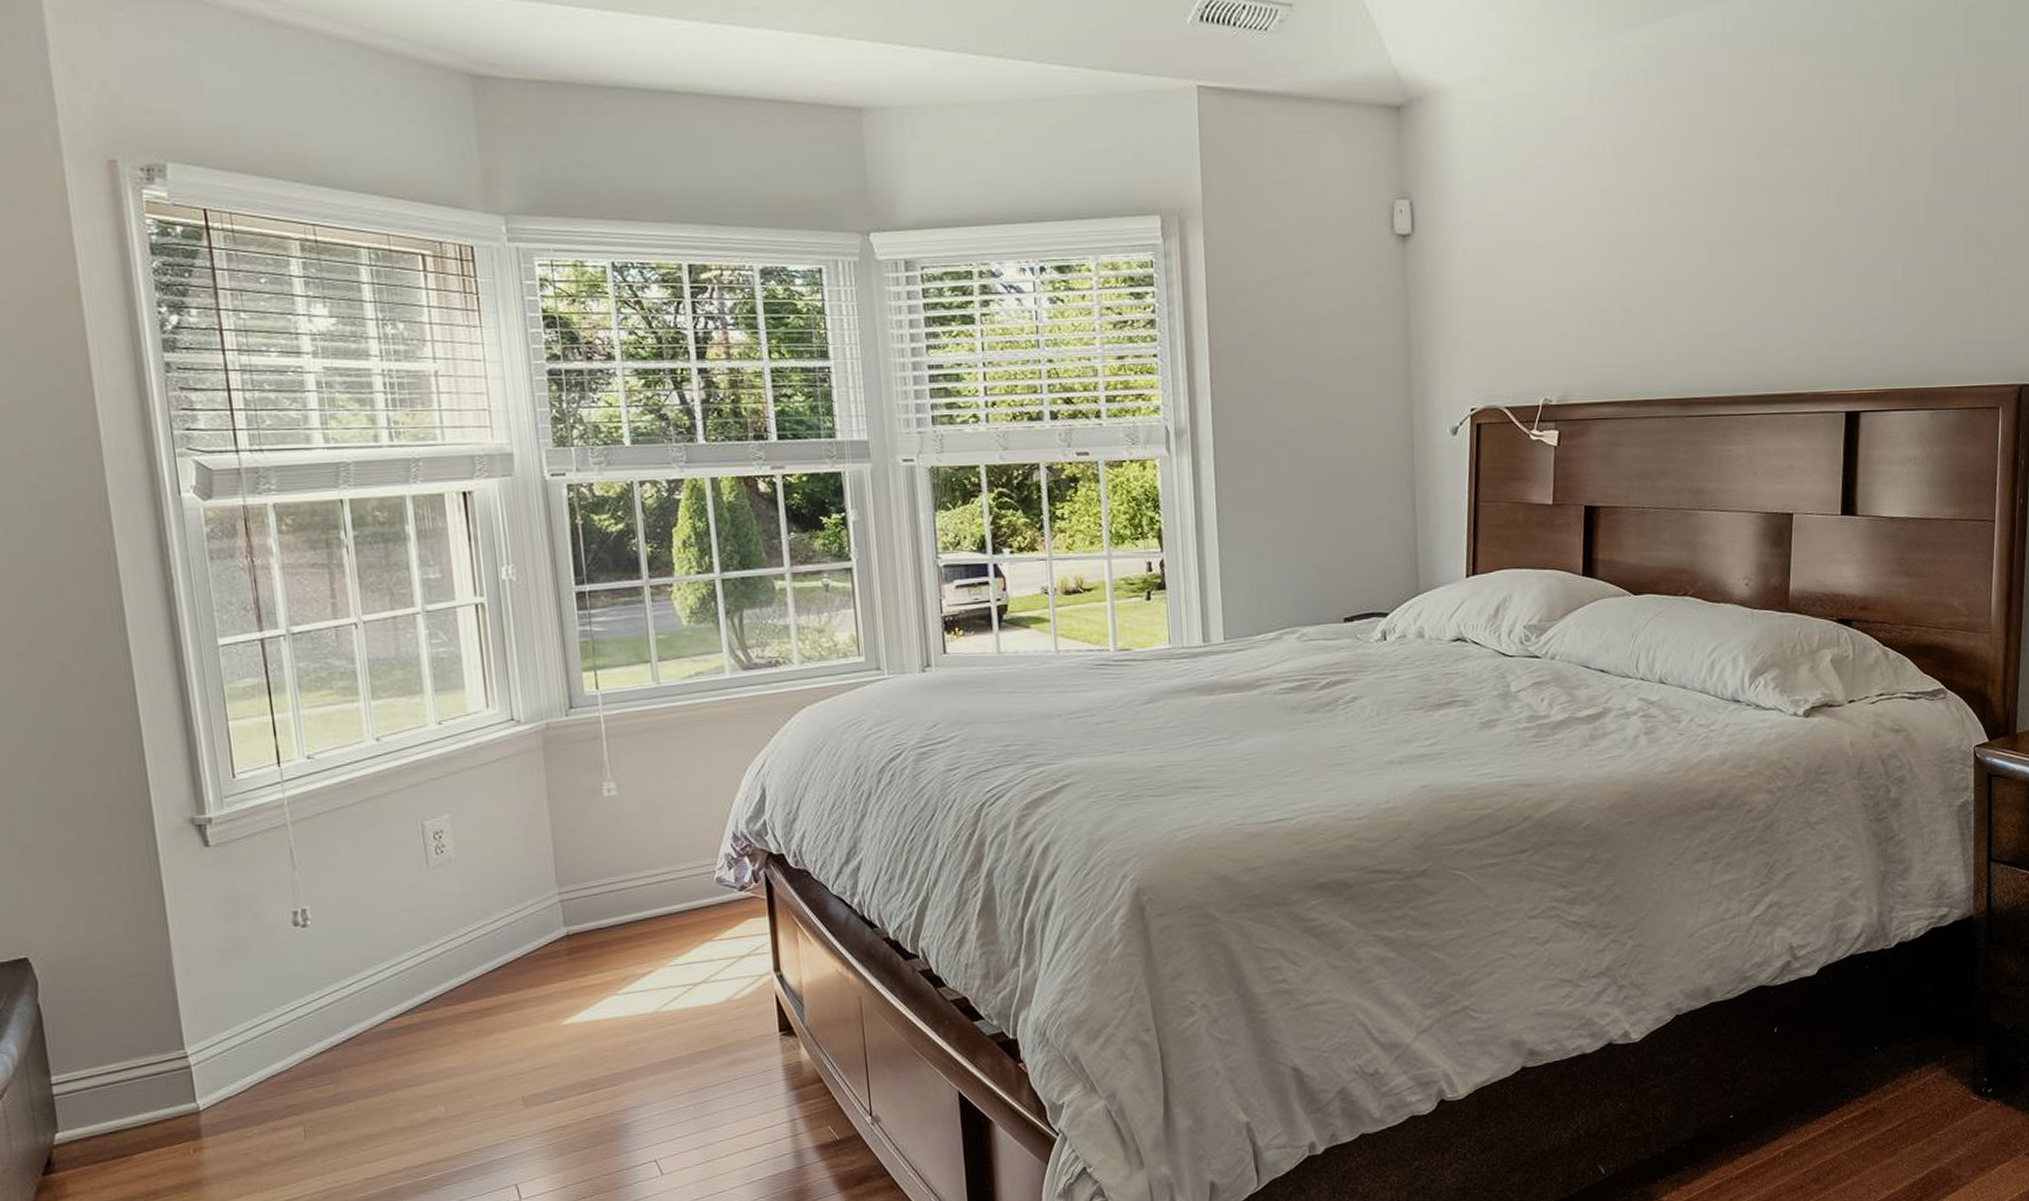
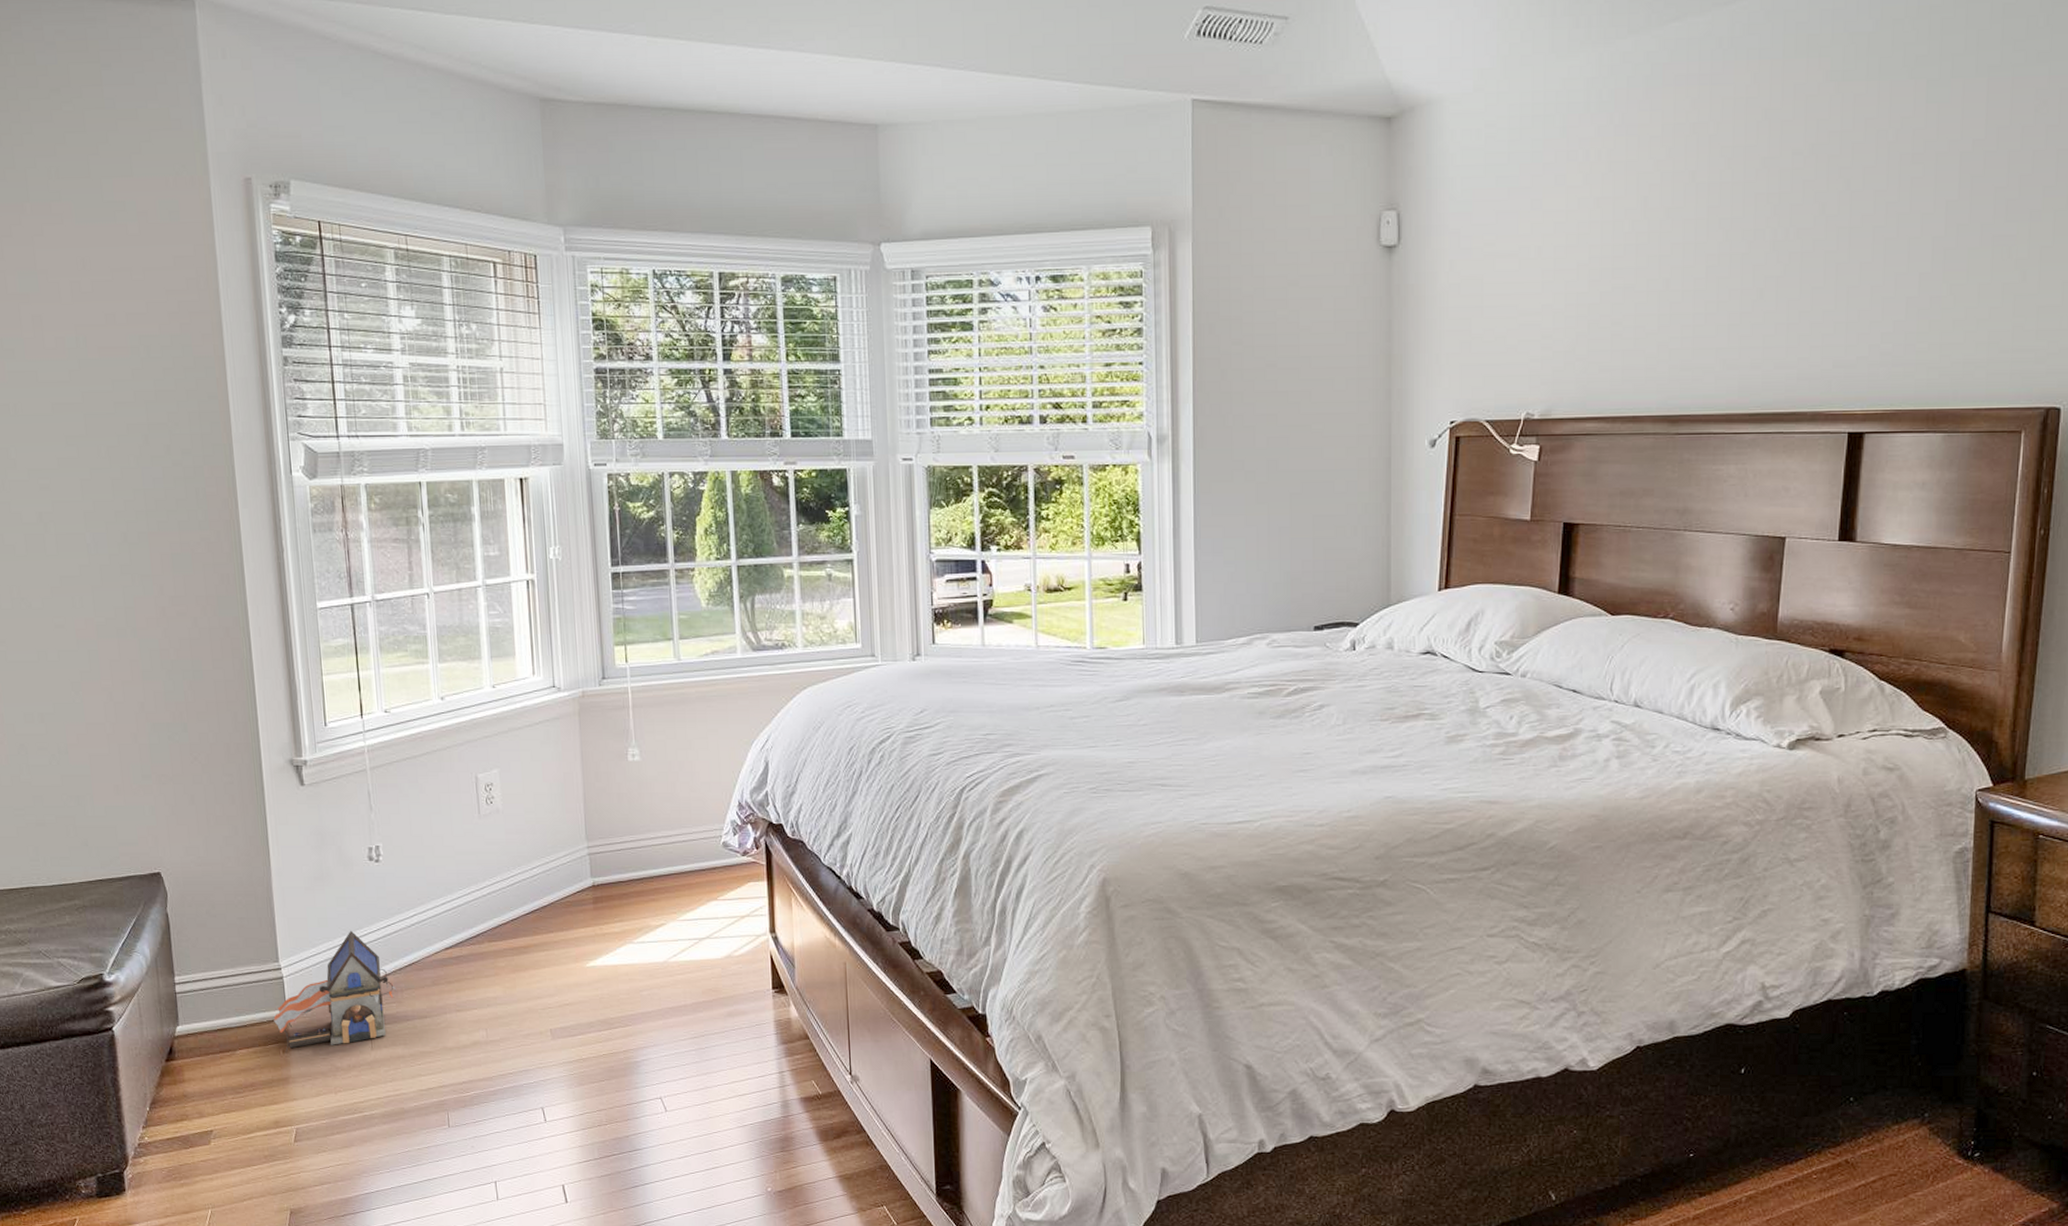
toy house: none [180,1006,334,1153] -> present [273,930,397,1054]

